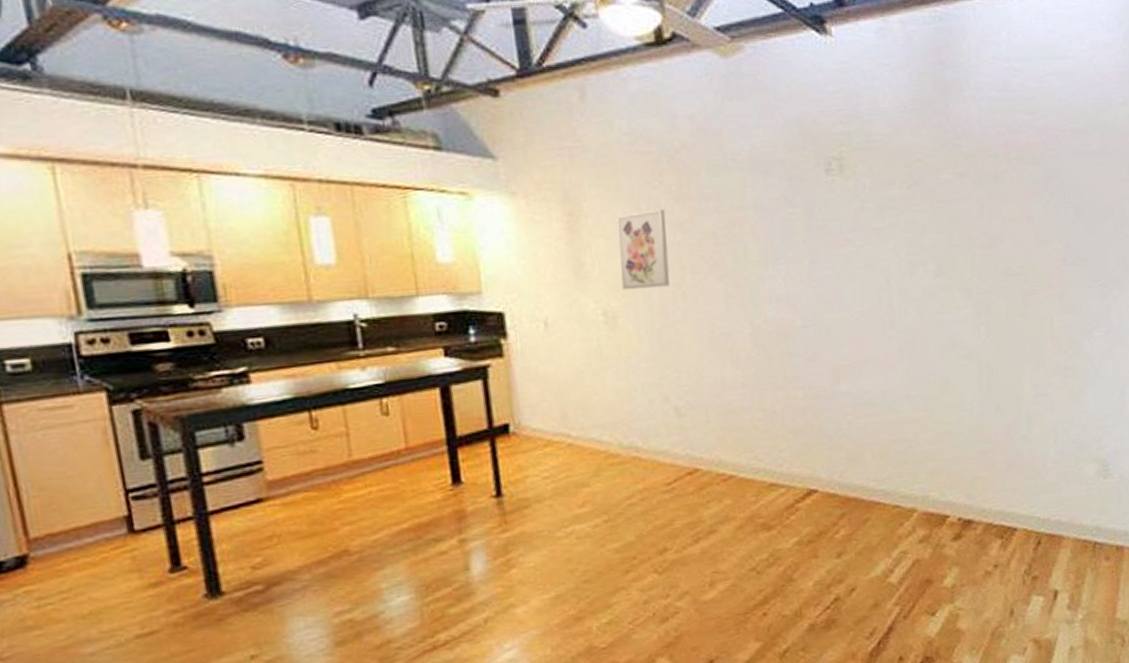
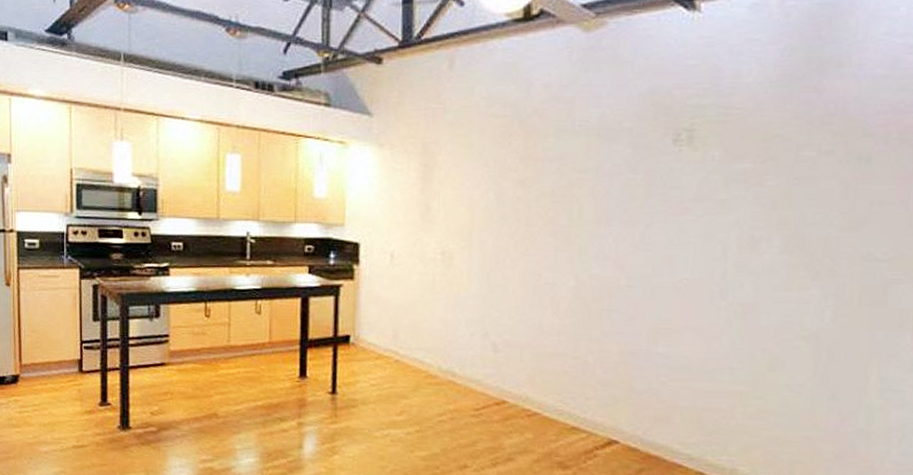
wall art: present [616,209,670,291] -> none [461,166,510,236]

